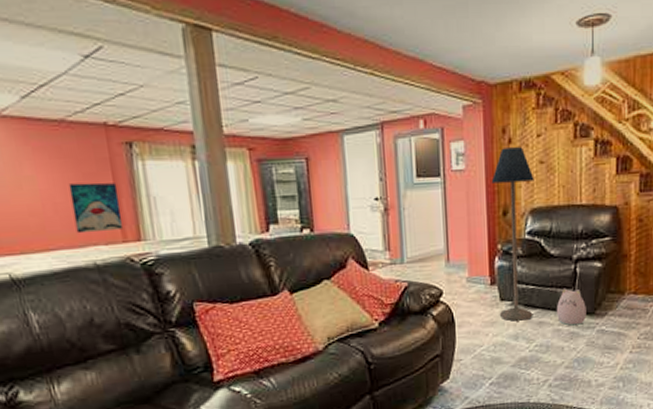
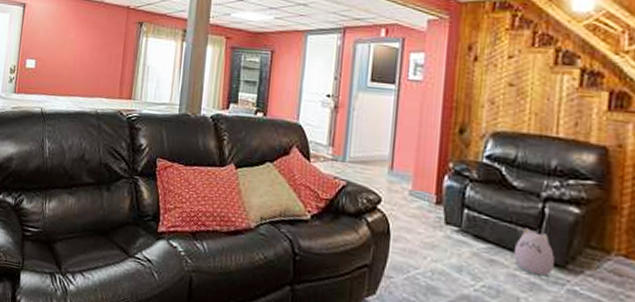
wall art: present [68,182,124,234] -> none [90,48,125,88]
floor lamp: present [491,147,534,321] -> none [442,65,501,254]

